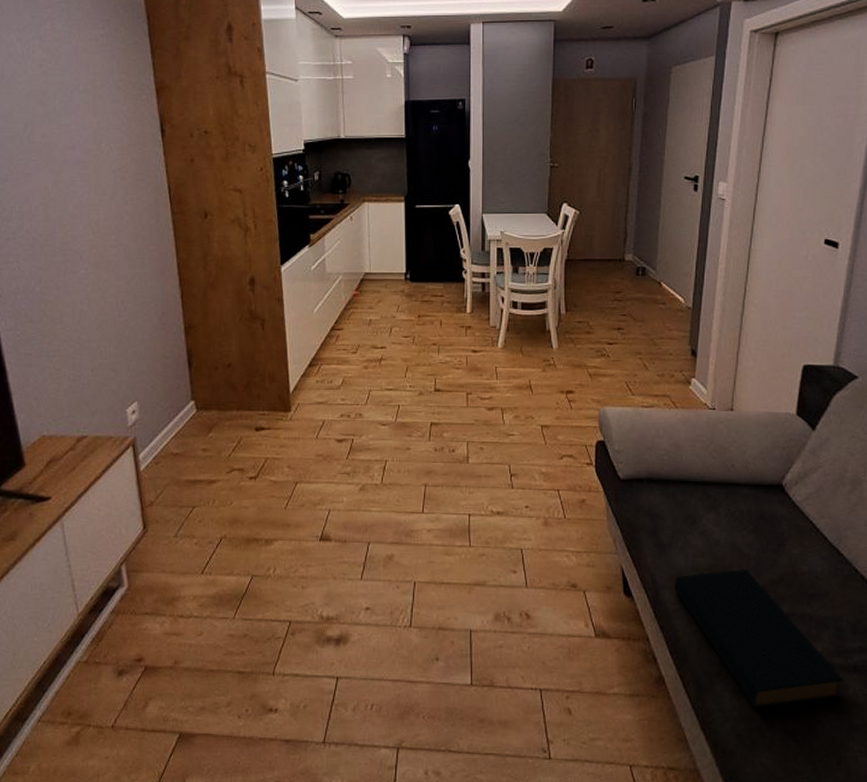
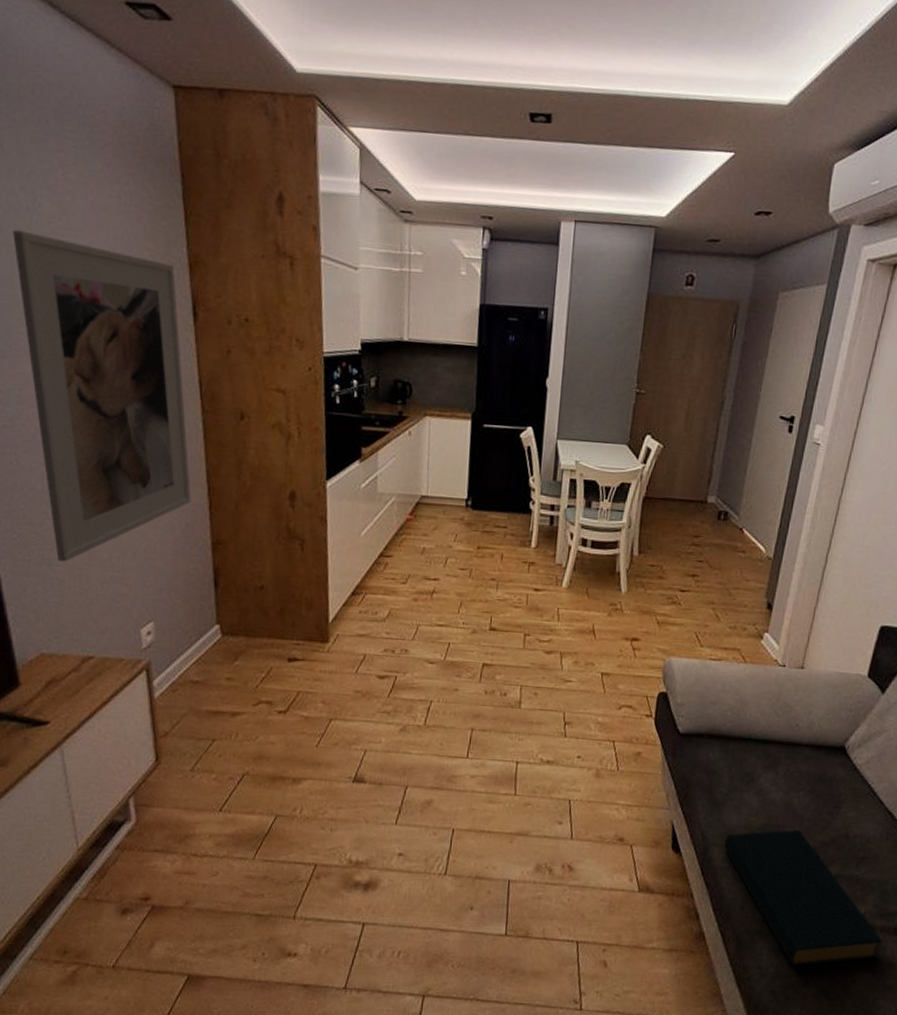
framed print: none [12,74,165,353] -> present [13,230,191,562]

